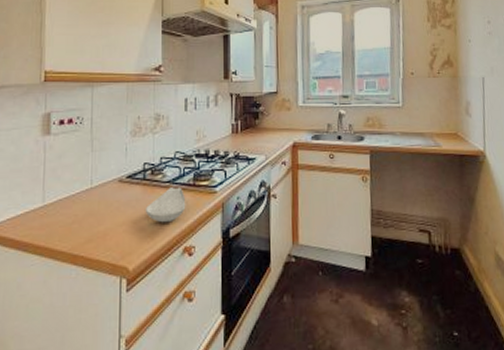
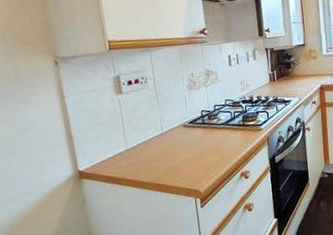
spoon rest: present [145,187,186,223] -> none [207,127,239,156]

